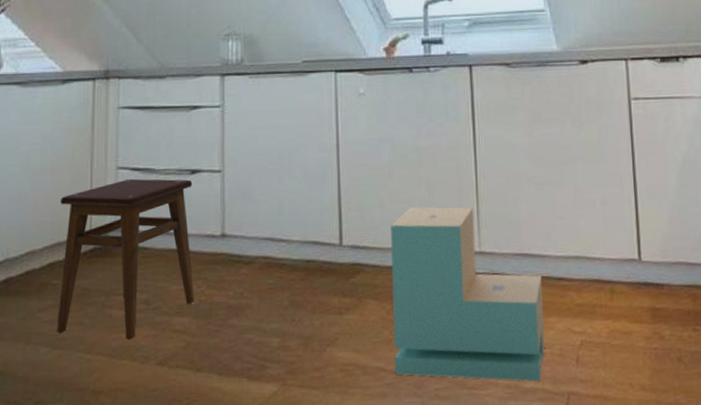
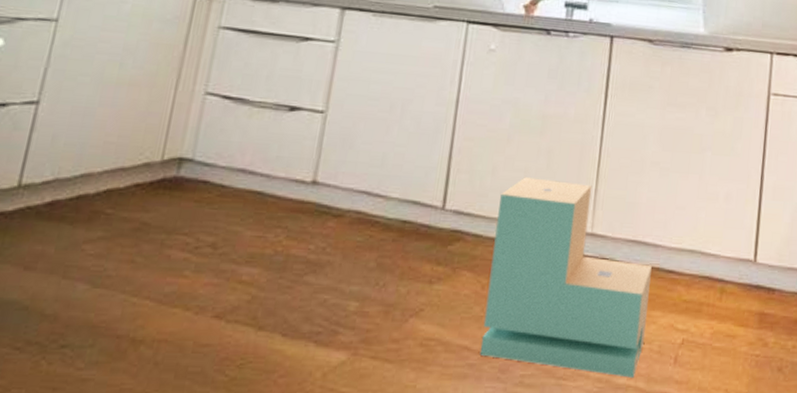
stool: present [56,178,194,339] -> none [101,106,290,285]

